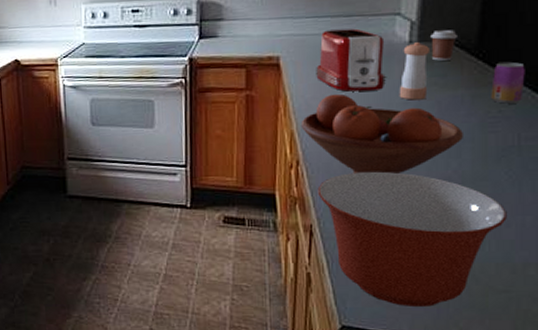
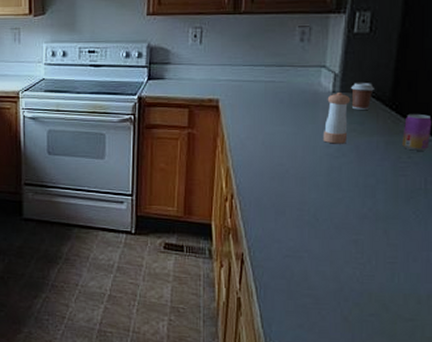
fruit bowl: present [300,93,463,175] -> none [236,135,377,211]
toaster: present [316,28,386,92] -> none [251,77,312,134]
mixing bowl: present [317,171,507,307] -> none [249,206,414,332]

